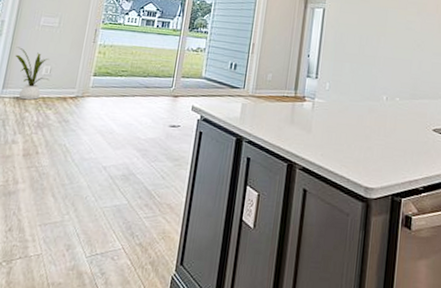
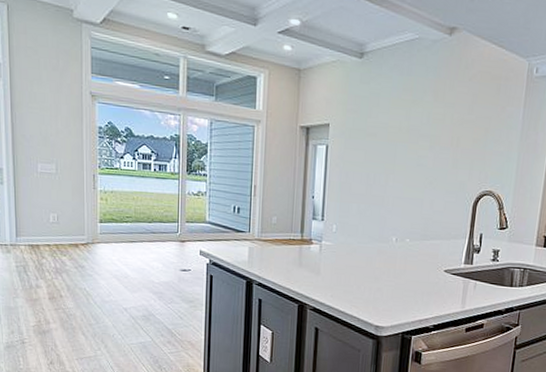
house plant: present [15,46,50,100] -> none [20,195,58,247]

